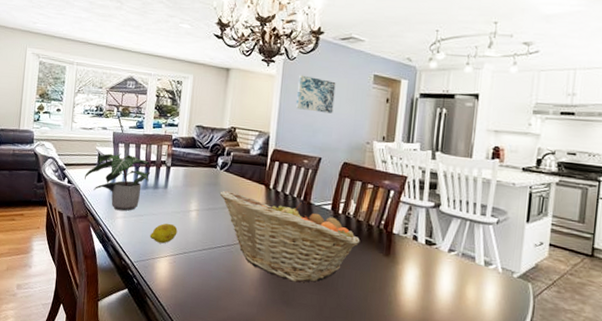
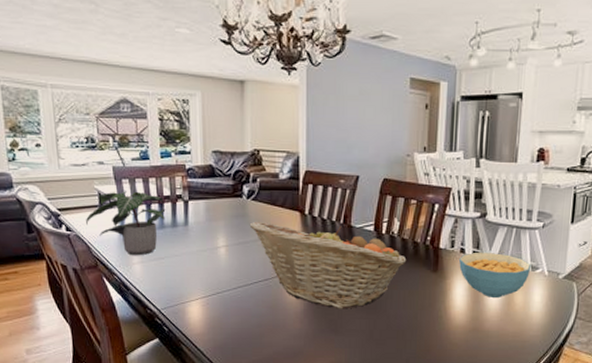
fruit: present [149,223,178,244] -> none [175,263,207,286]
wall art: present [295,75,336,114] -> none [325,83,369,125]
cereal bowl: none [411,241,485,290] -> present [459,253,531,297]

